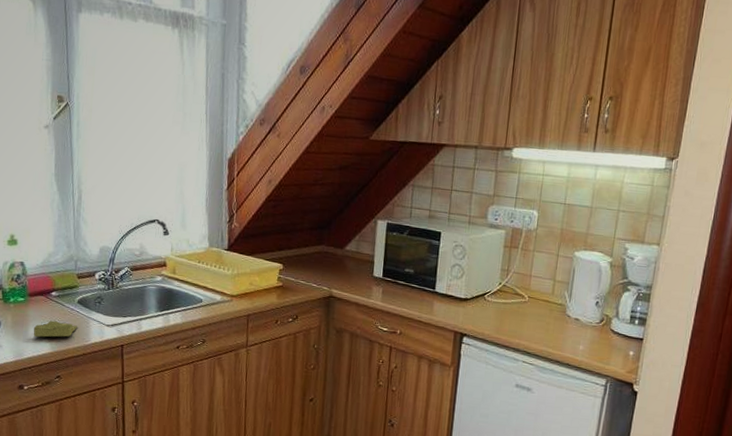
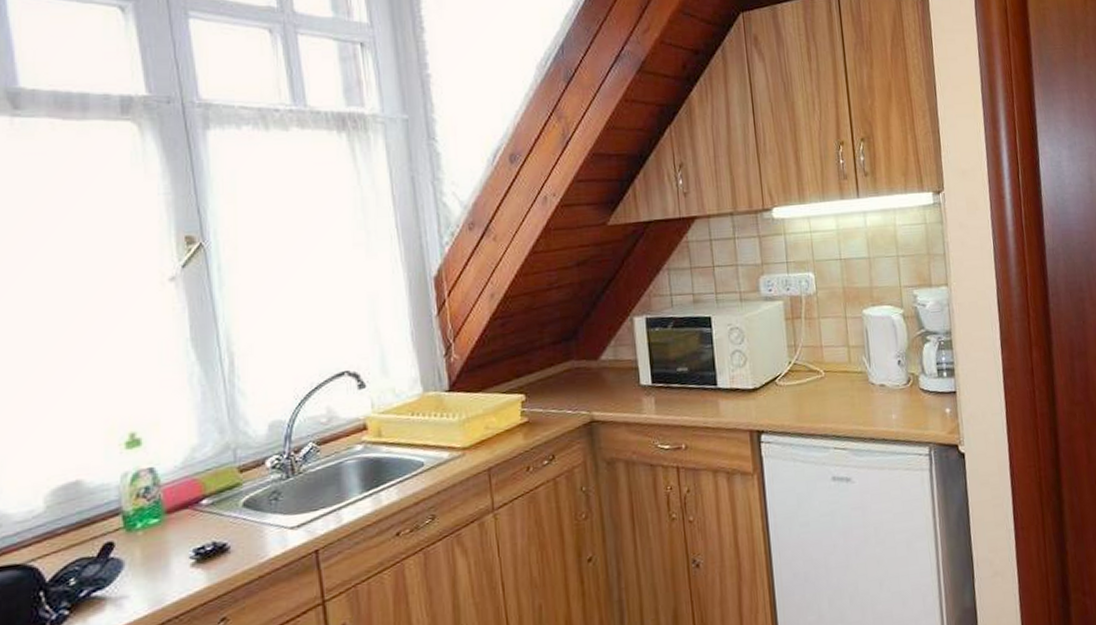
sponge: present [33,320,77,337] -> none [177,538,246,570]

